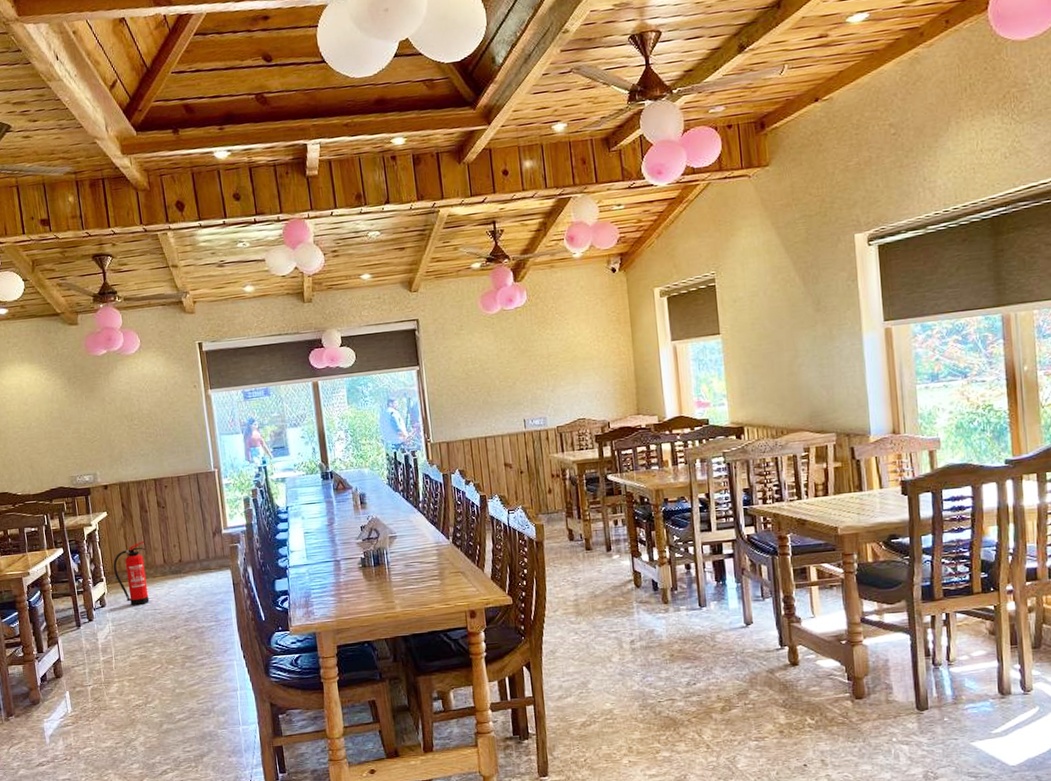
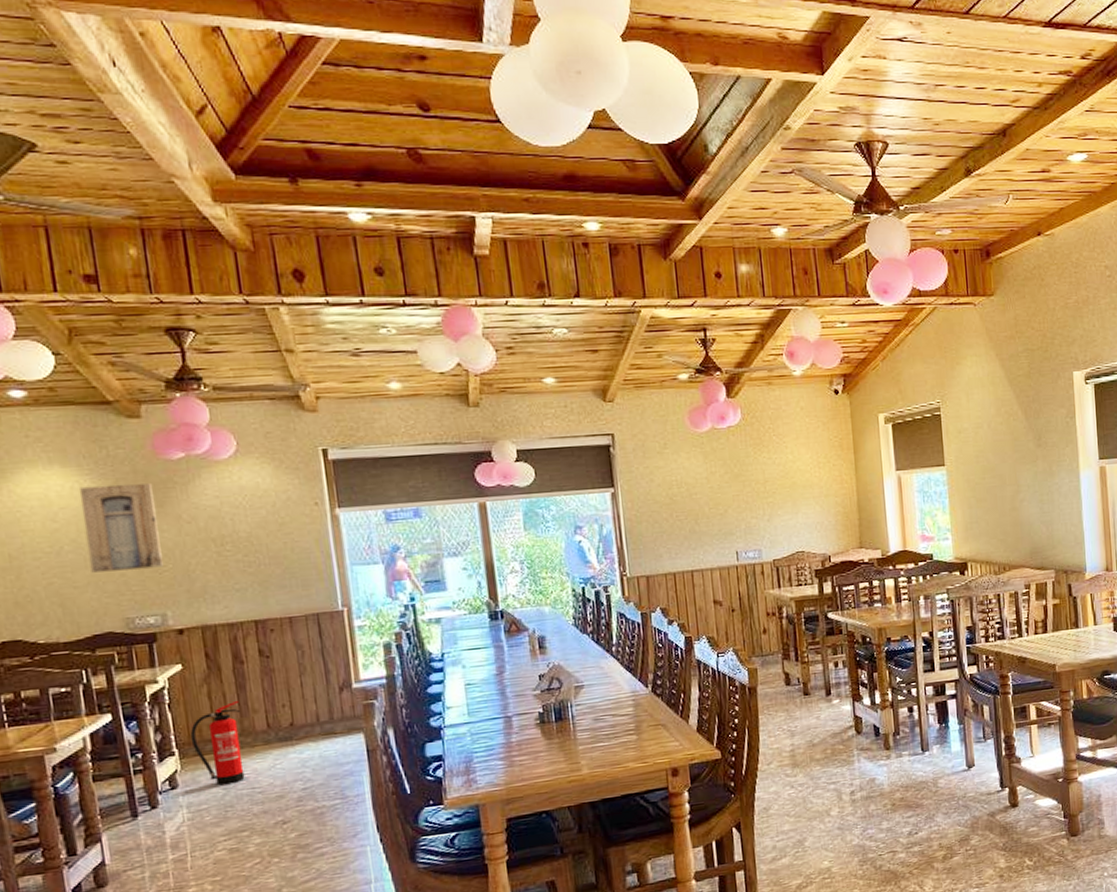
wall art: none [40,374,94,442] -> present [78,482,163,573]

